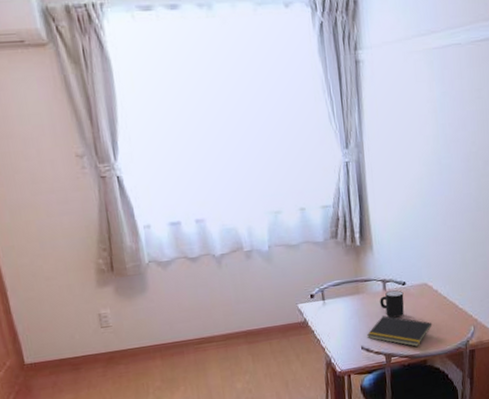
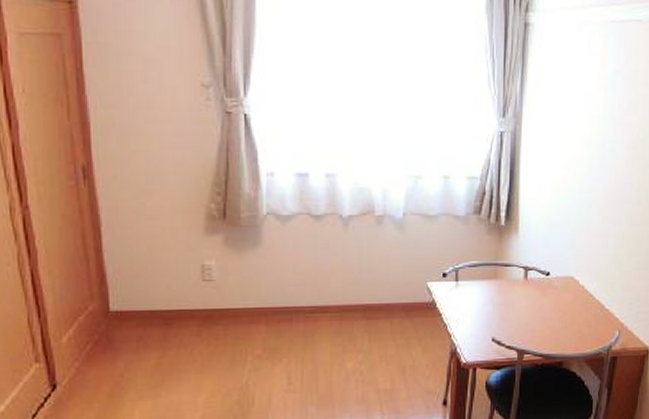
notepad: present [367,315,433,347] -> none [500,307,574,346]
mug: present [380,290,404,318] -> none [519,280,546,311]

